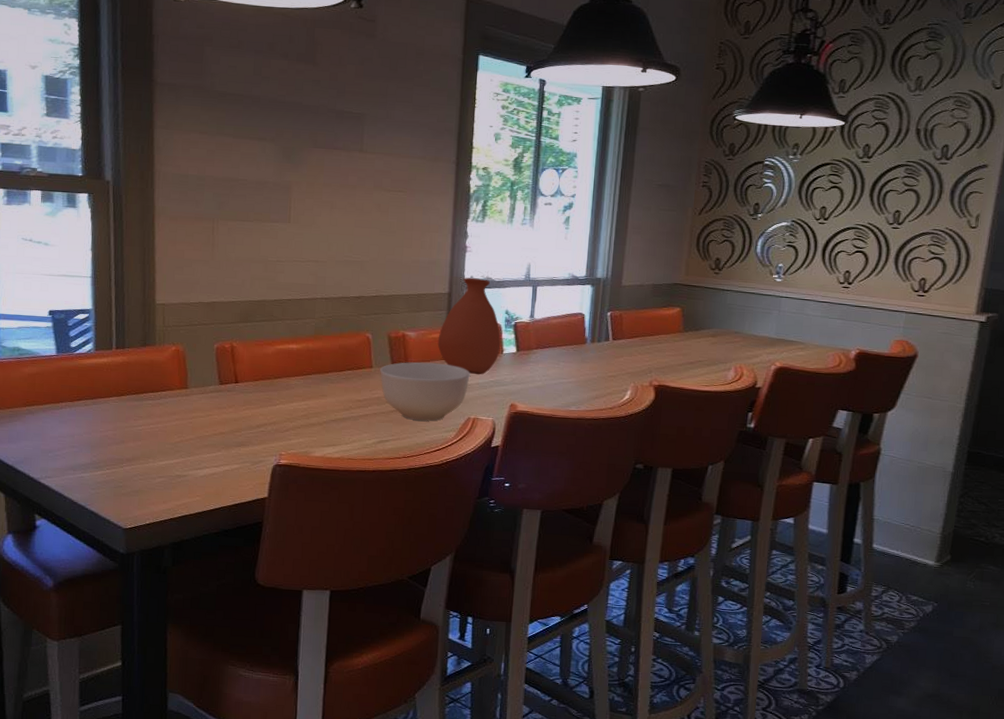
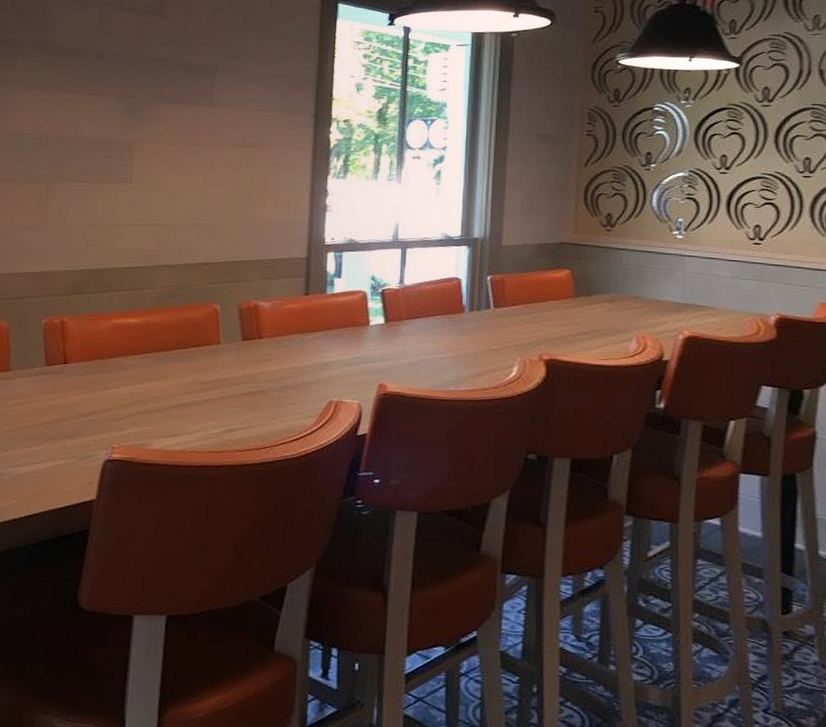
bowl: present [379,362,470,421] -> none [228,336,332,406]
vase: present [437,277,501,375] -> none [294,240,367,351]

